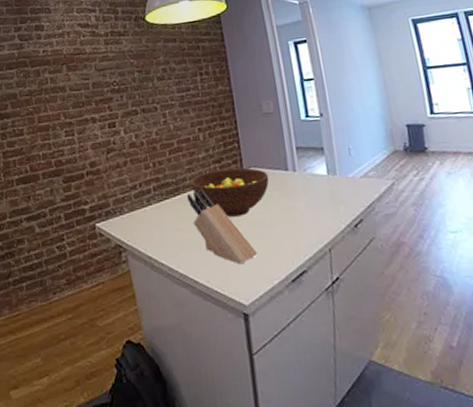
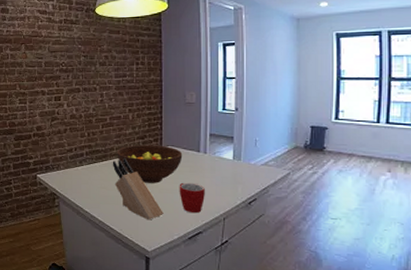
mug: none [270,209,303,248] -> present [179,182,205,214]

